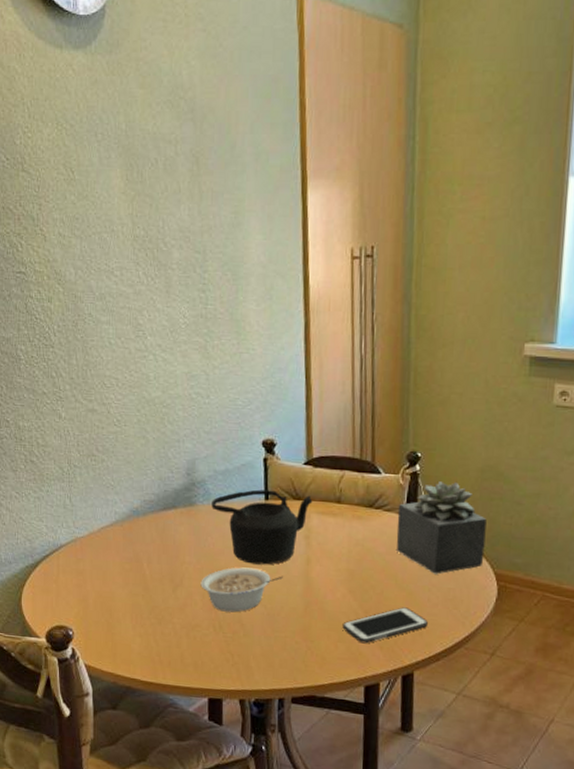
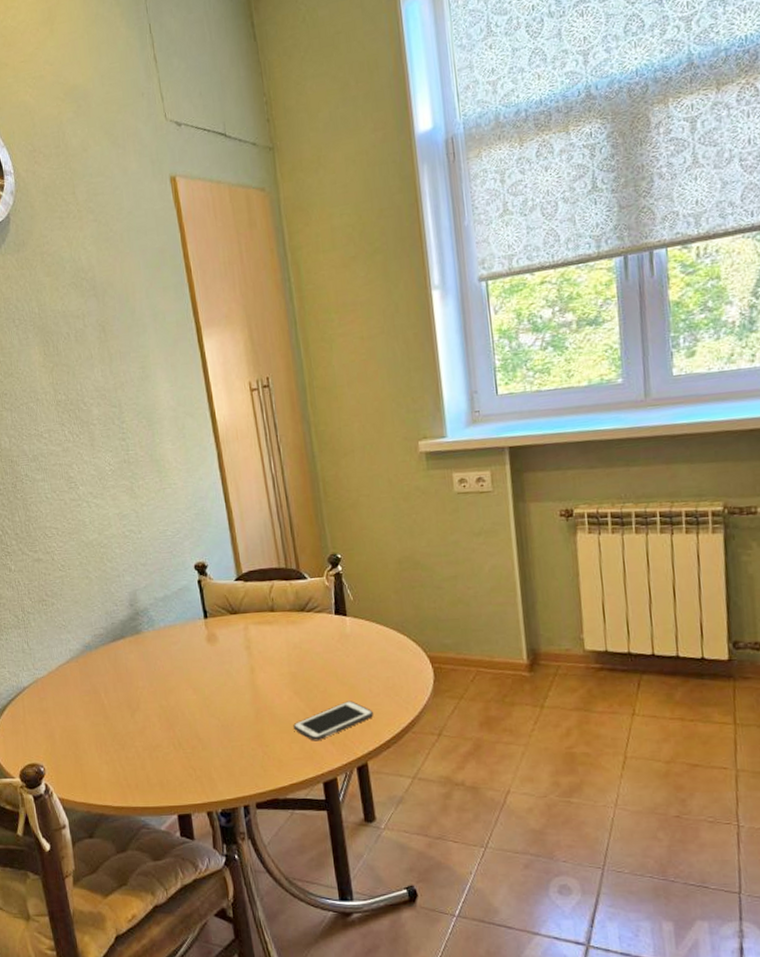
legume: present [200,567,283,613] -> none [156,684,231,729]
teapot: present [211,489,313,565] -> none [156,608,248,680]
succulent plant: present [395,481,487,574] -> none [327,577,416,665]

